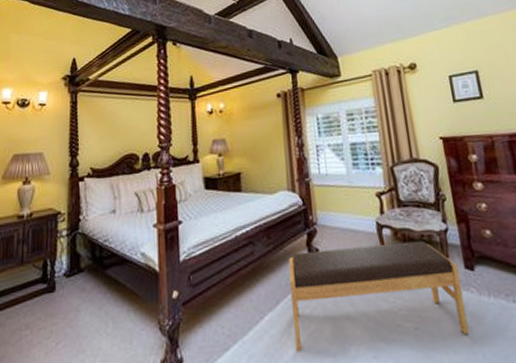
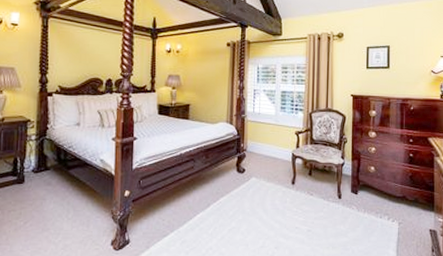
bench: present [288,240,469,352] -> none [219,170,346,241]

